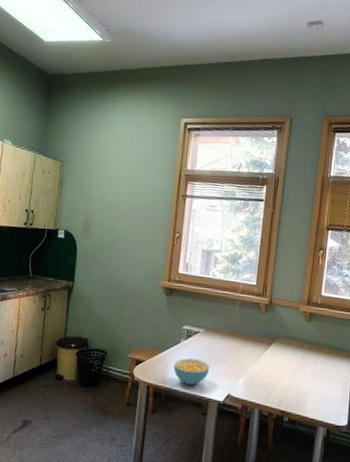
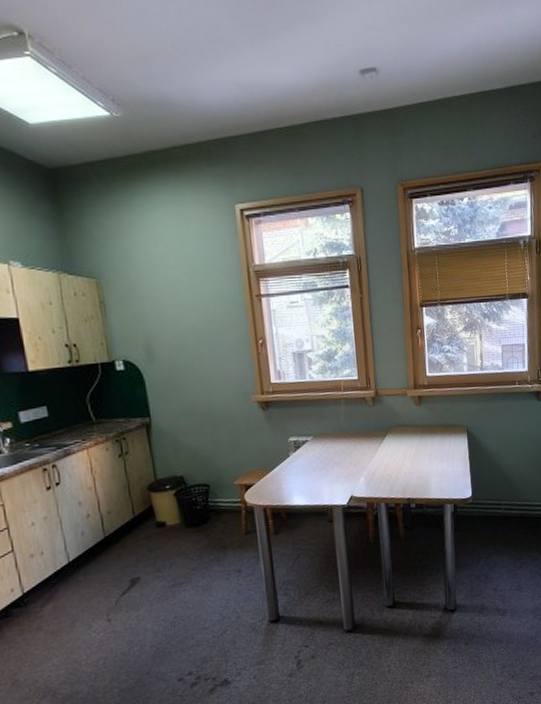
cereal bowl: present [173,358,210,386] -> none [287,468,327,498]

